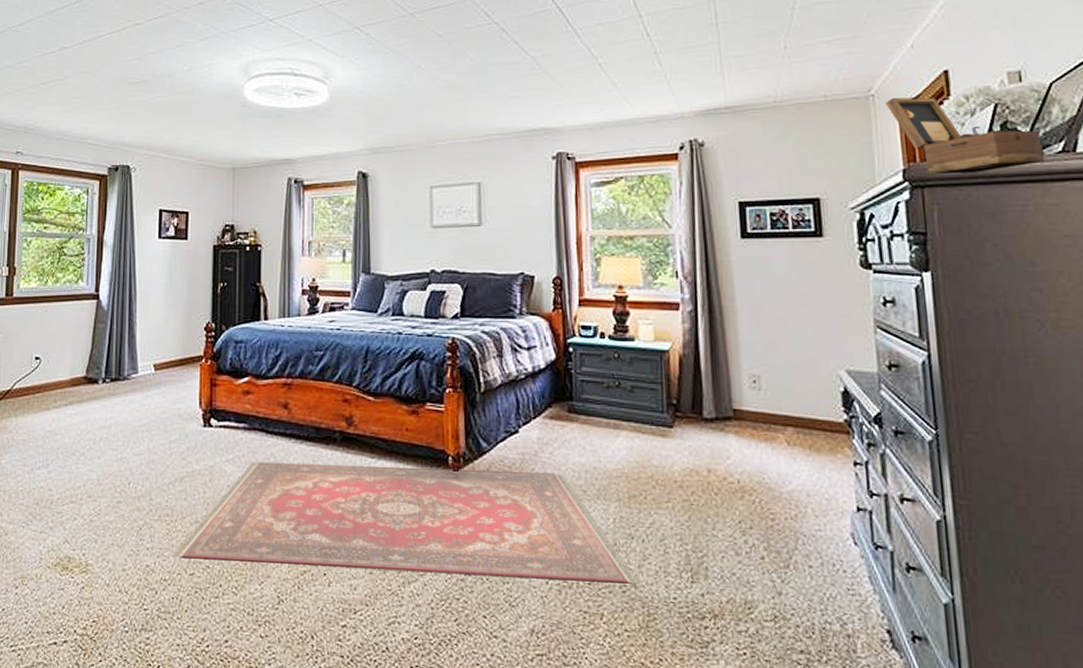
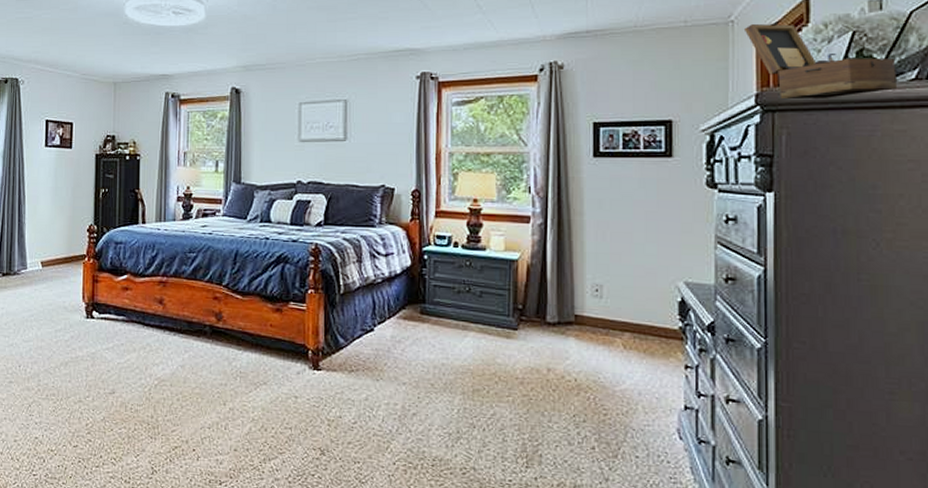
area rug: present [172,462,639,584] -> none [58,350,478,467]

